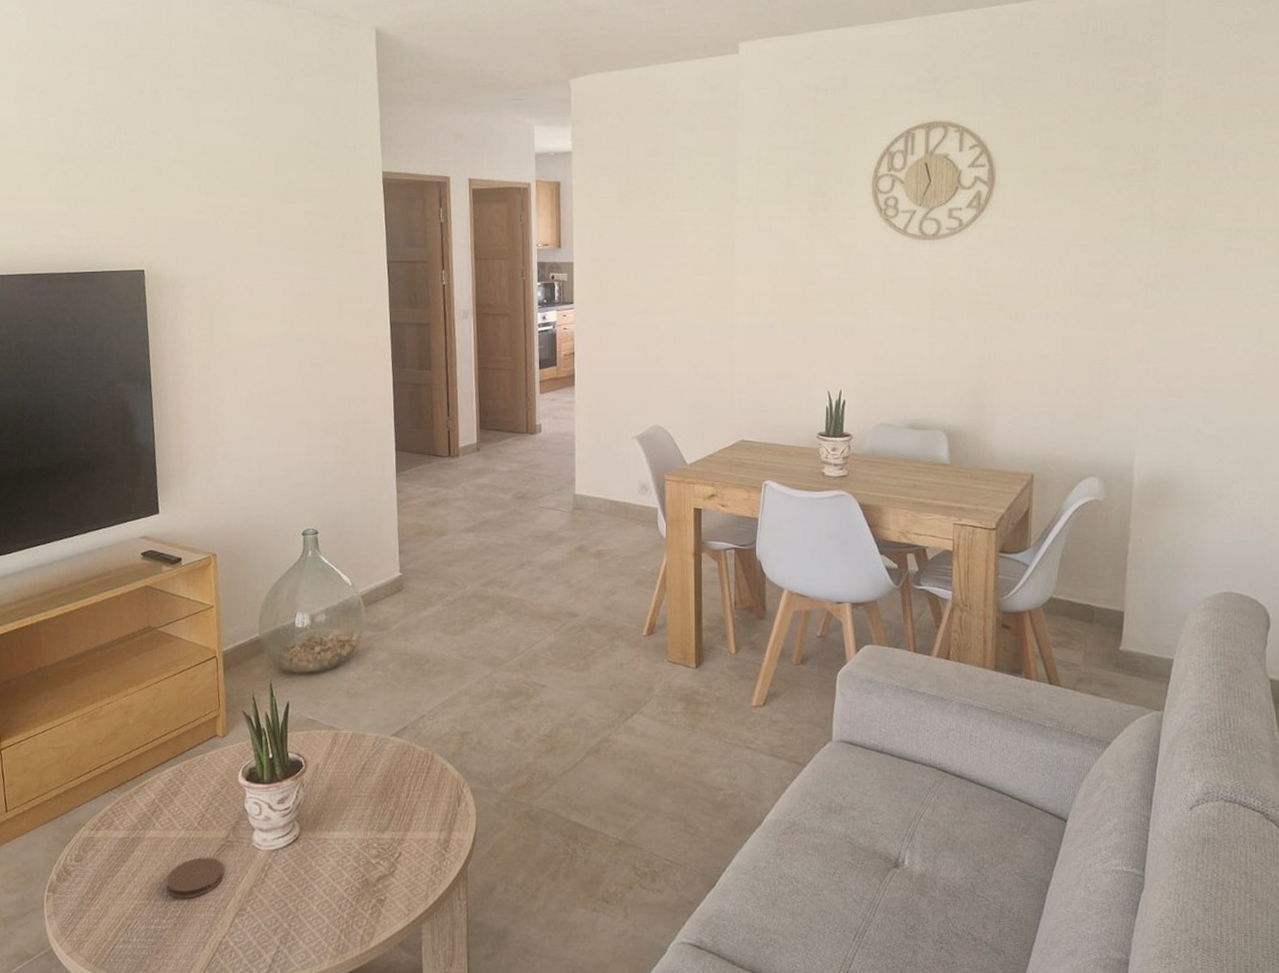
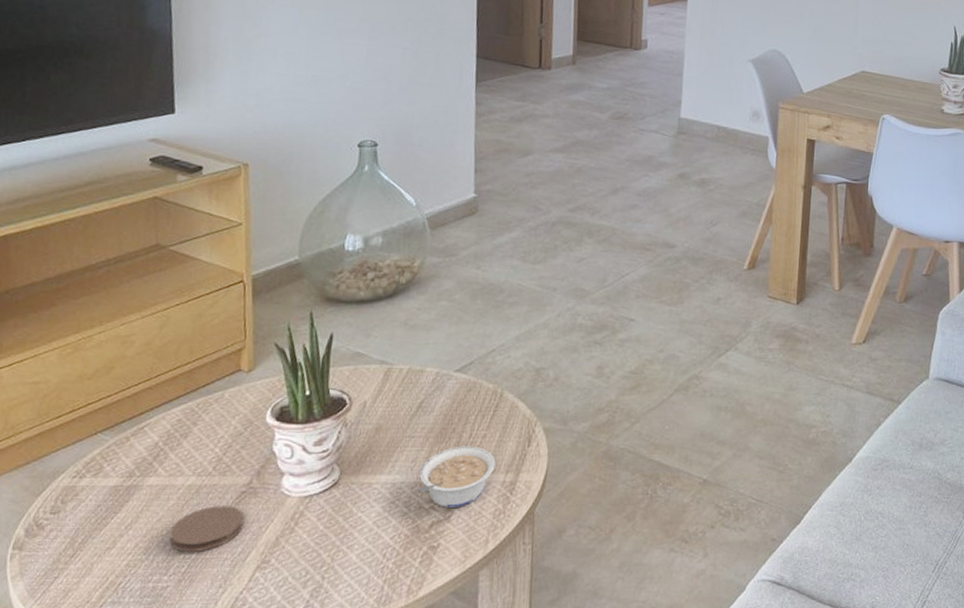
legume: none [365,805,431,863] -> present [417,446,496,507]

